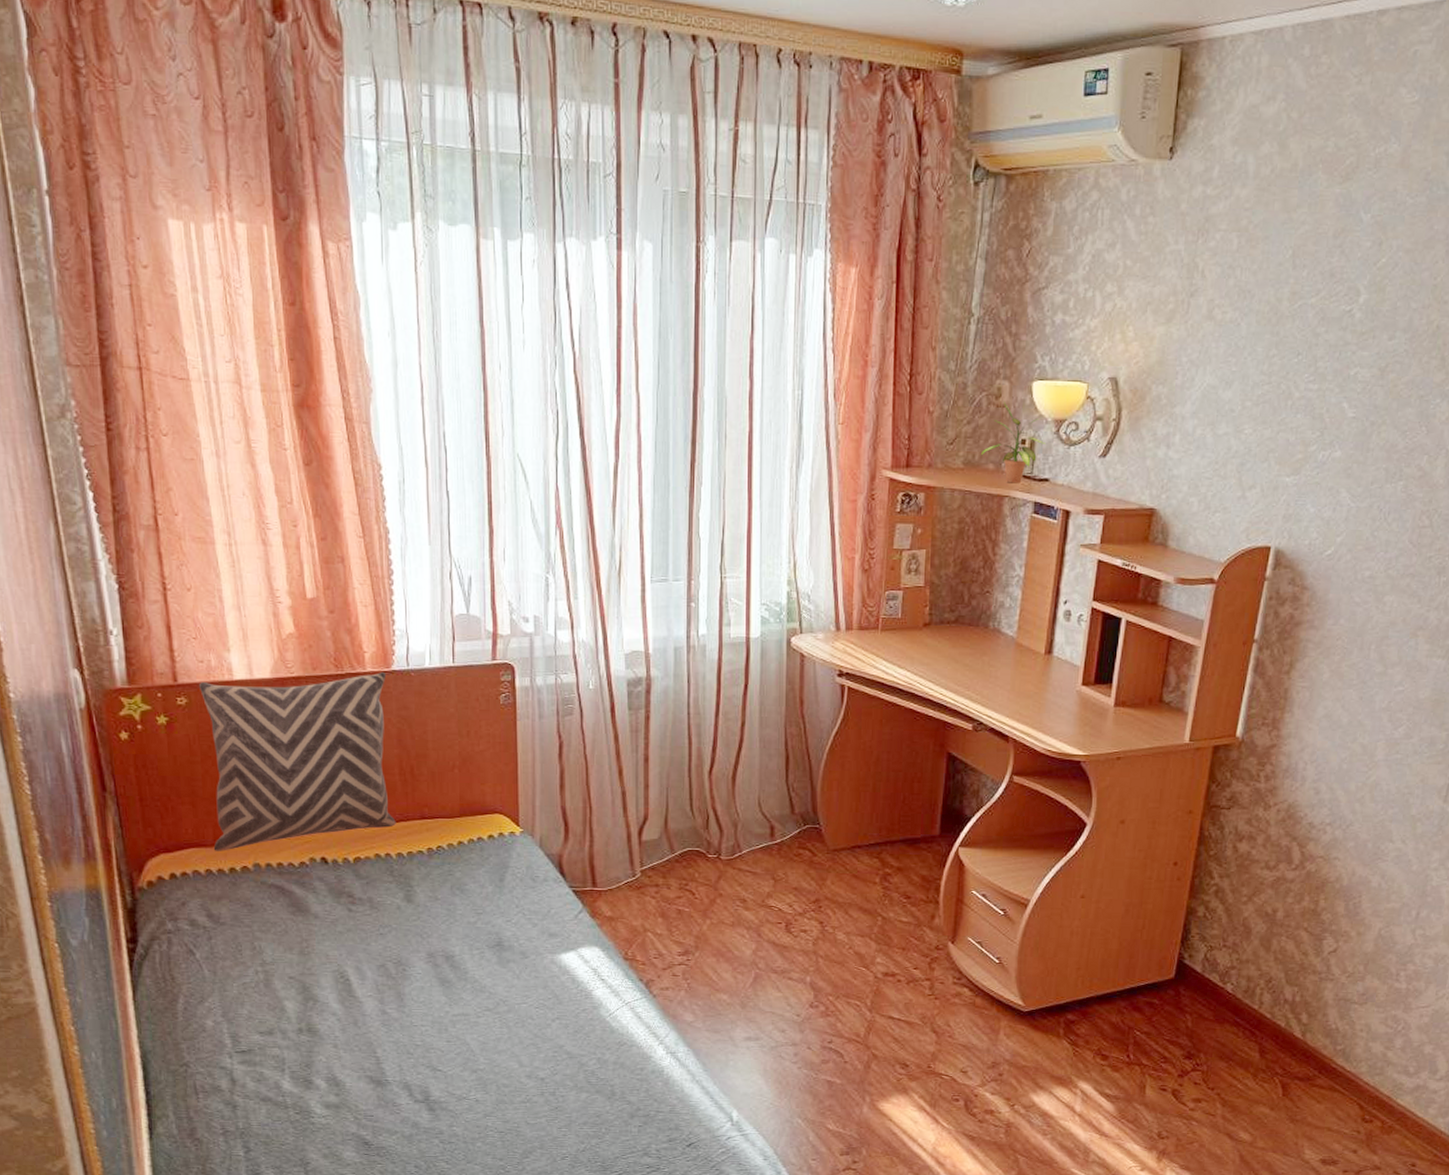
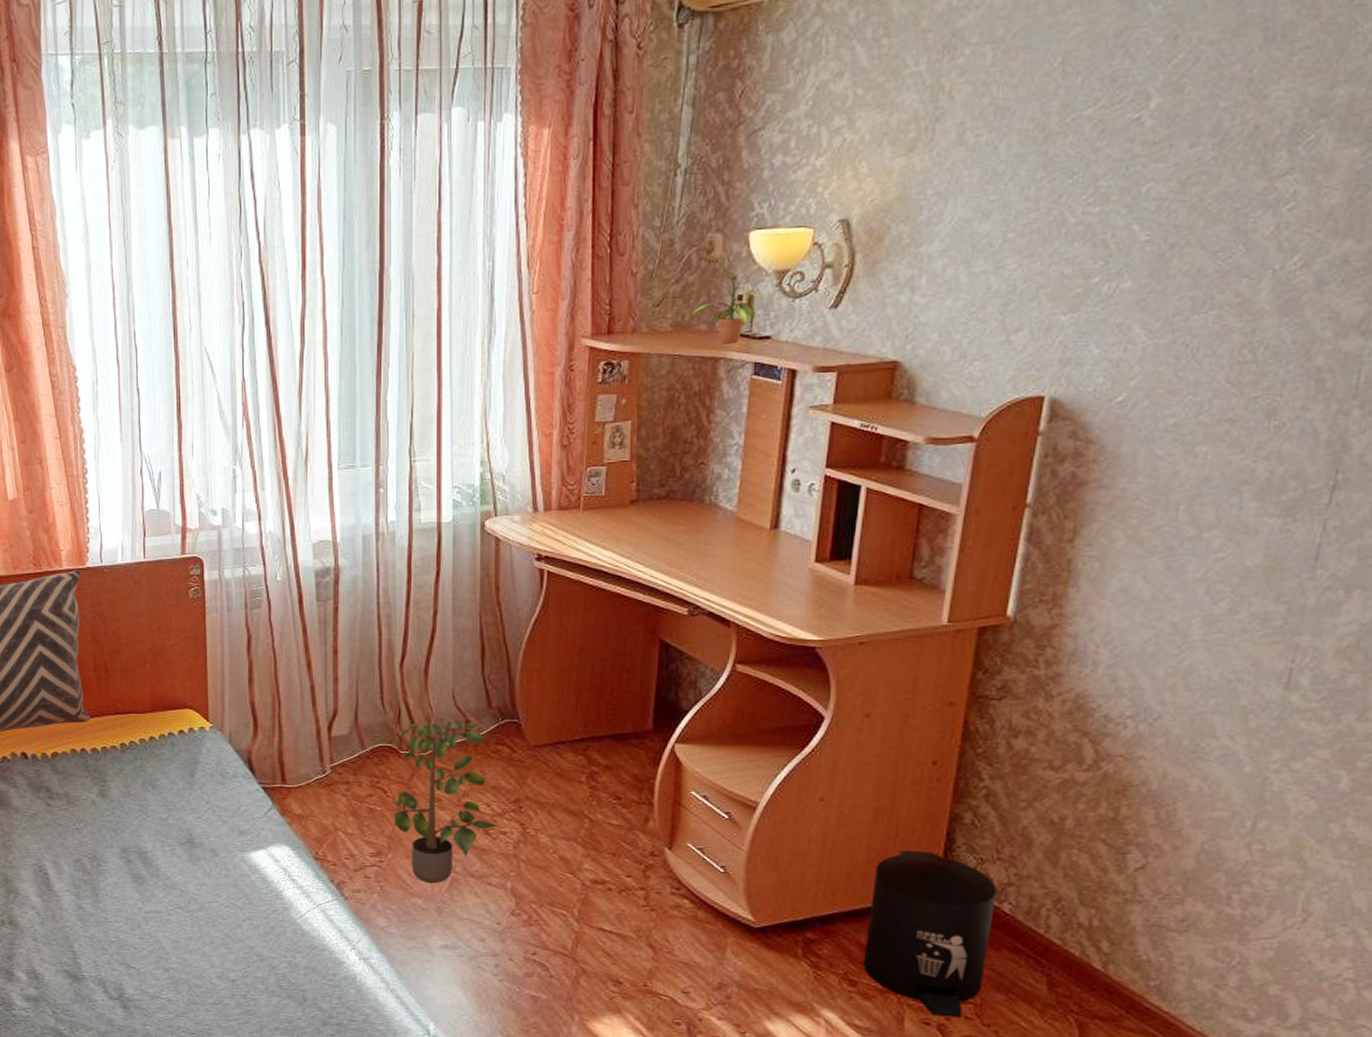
potted plant: none [701,823,799,980] -> present [394,717,498,884]
trash bin: none [1114,941,1222,1083] -> present [863,851,997,1018]

